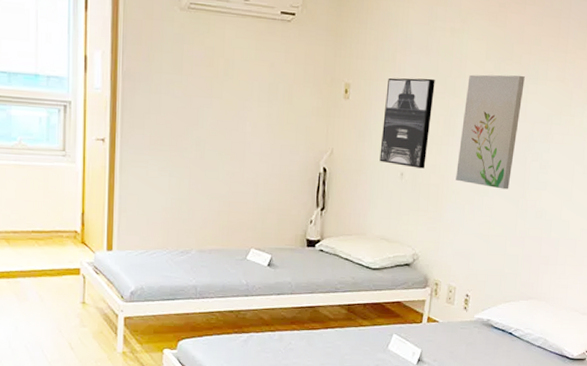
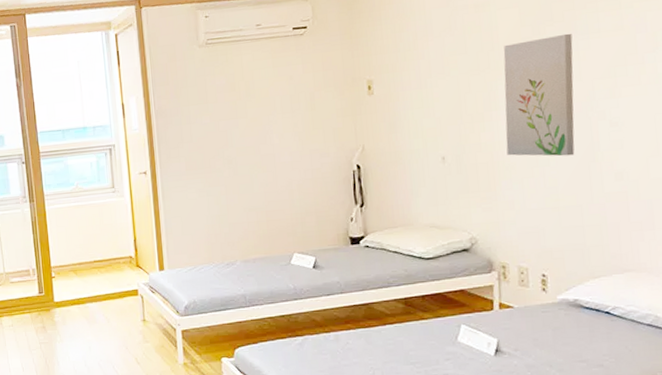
wall art: present [379,77,435,169] -> none [412,57,469,150]

